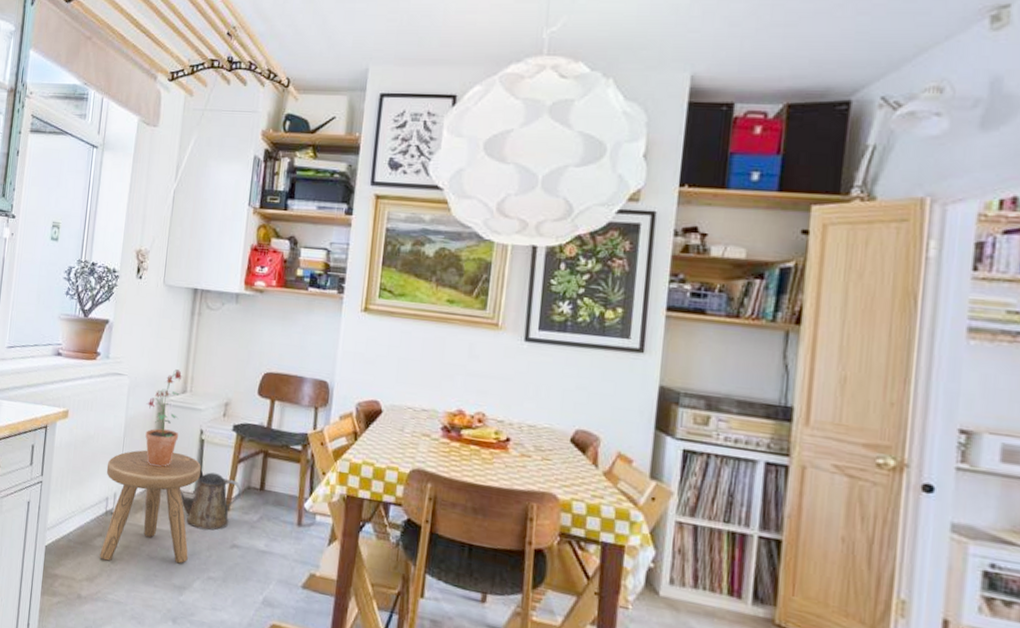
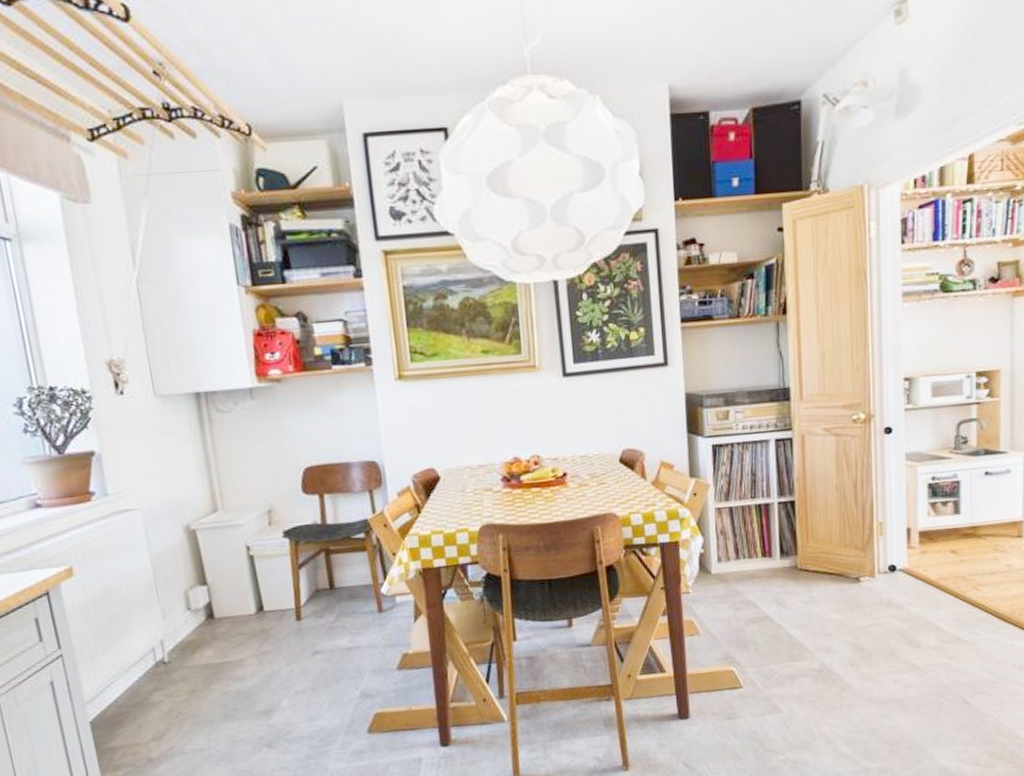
stool: present [99,450,202,564] -> none [141,577,268,714]
potted plant: present [145,369,183,467] -> none [171,488,223,600]
watering can: present [180,471,243,531] -> none [239,586,312,648]

